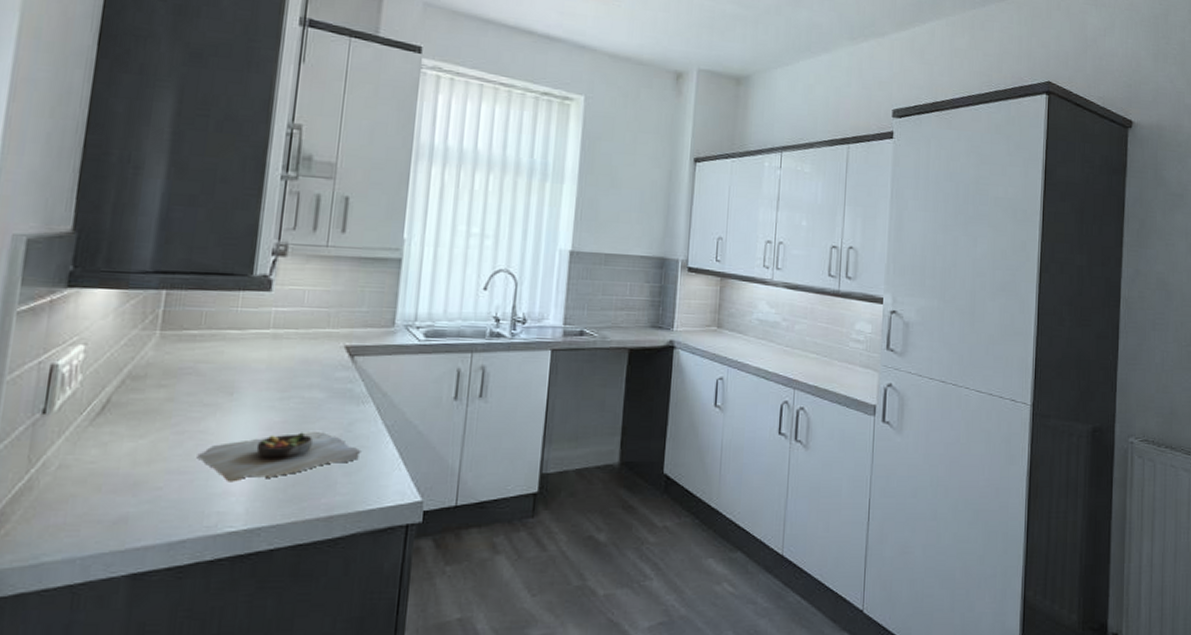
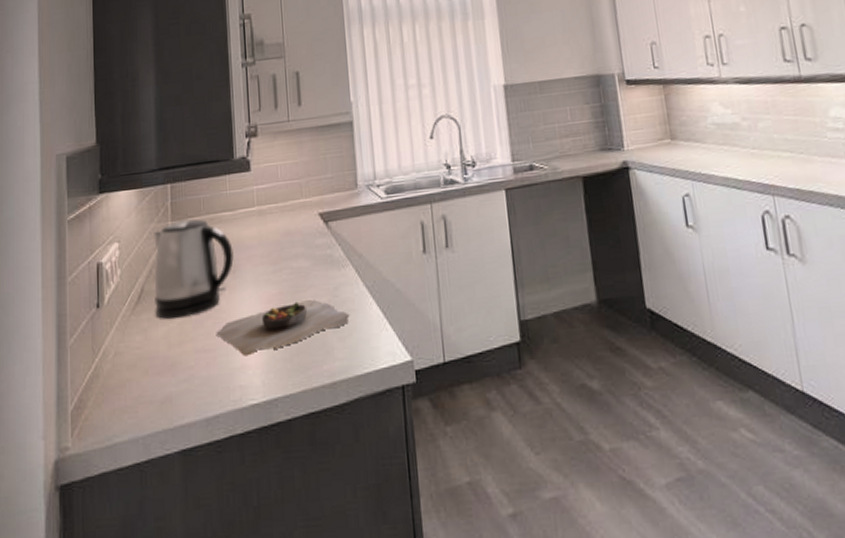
kettle: none [121,330,235,435] -> present [154,218,234,319]

